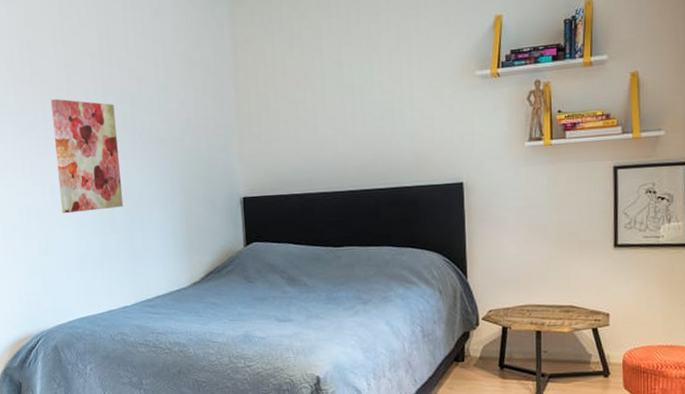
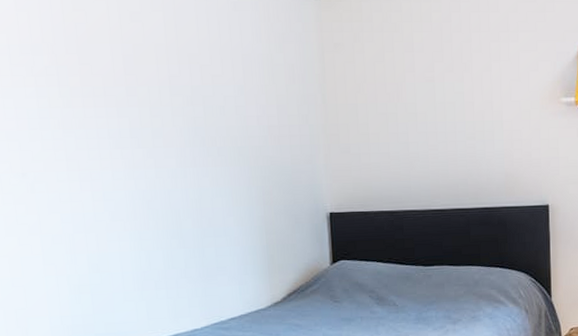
wall art: present [50,98,124,214] -> none [104,93,194,225]

